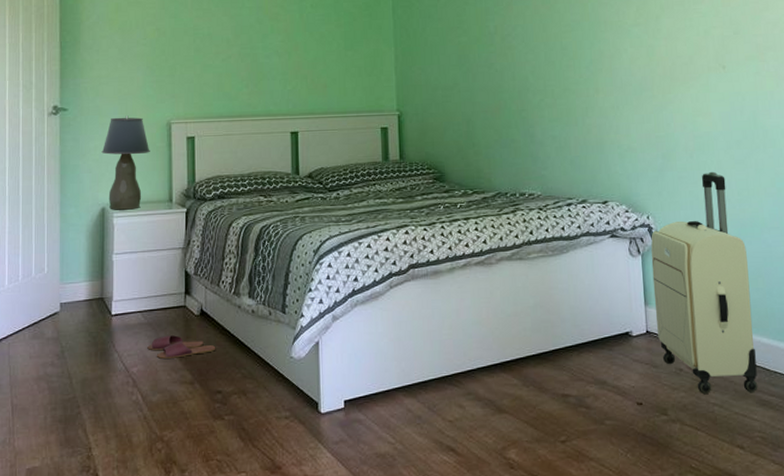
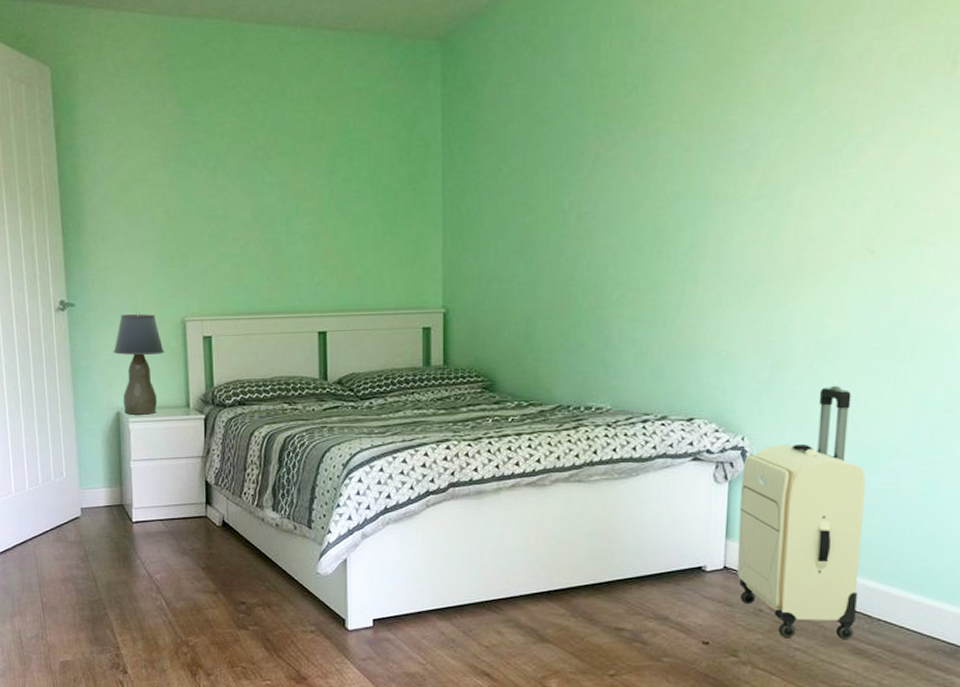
slippers: present [147,335,216,359] -> none [169,545,239,568]

